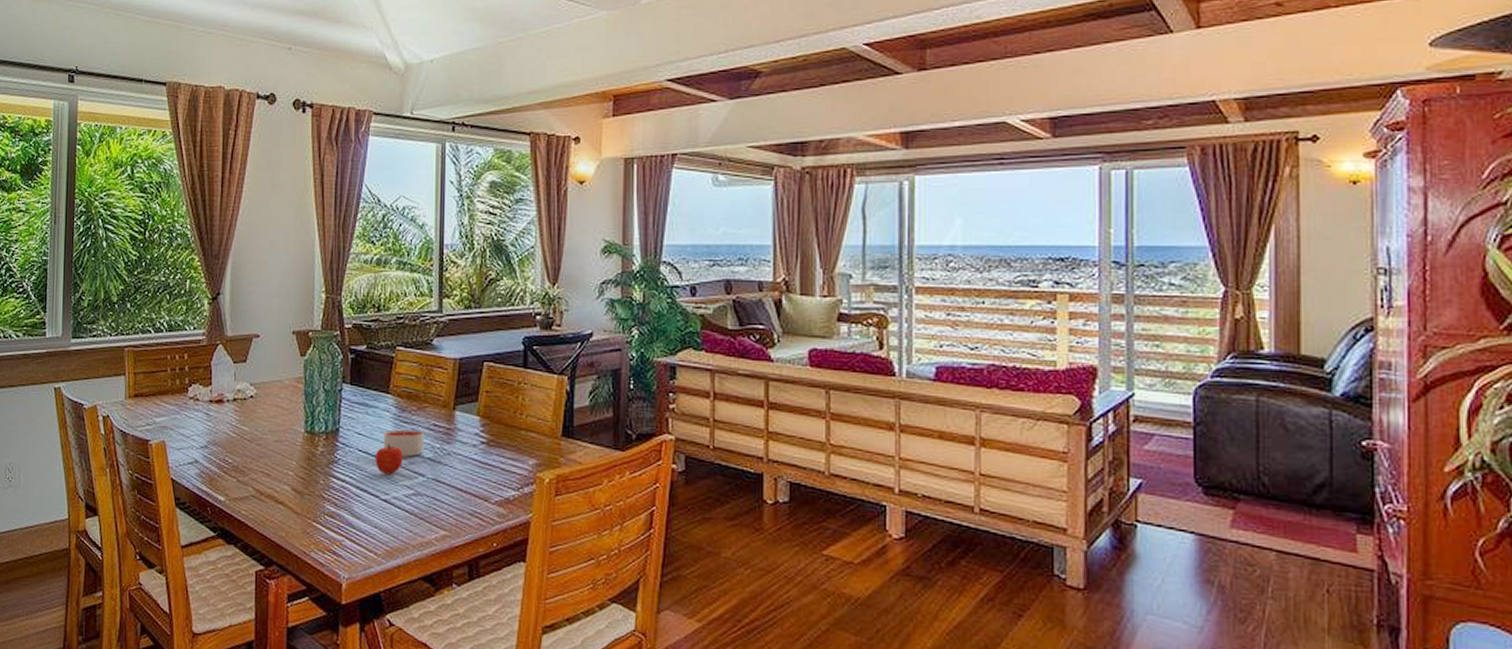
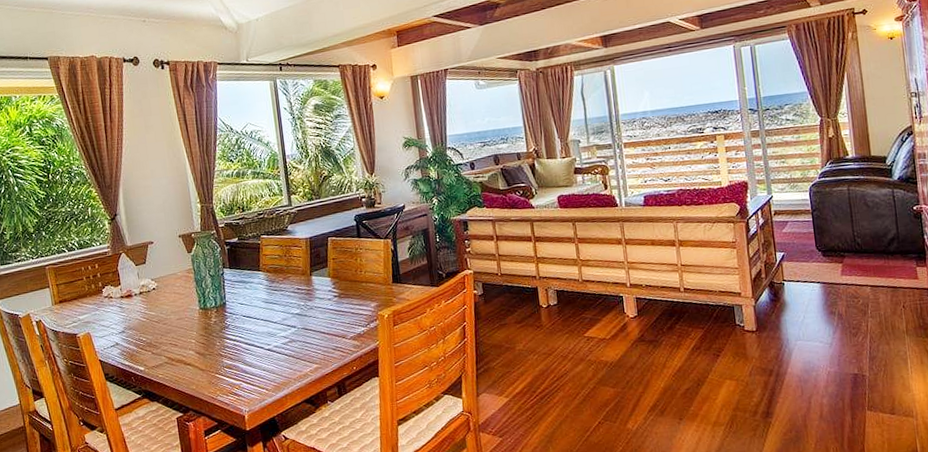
fruit: present [374,444,403,474] -> none [256,308,278,330]
candle: present [383,429,425,457] -> none [260,294,293,315]

